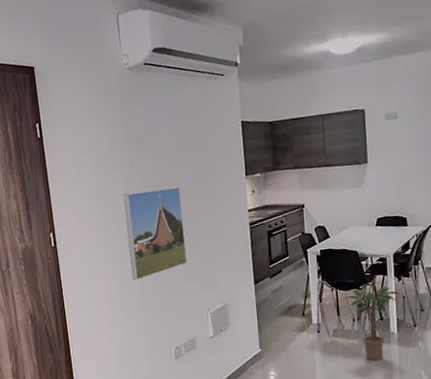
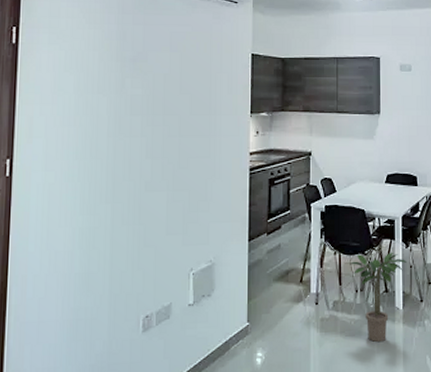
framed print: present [123,187,188,280] -> none [103,118,175,226]

